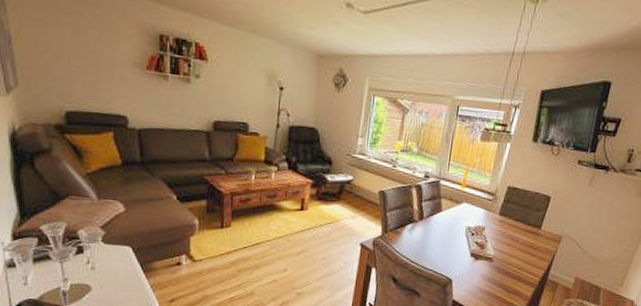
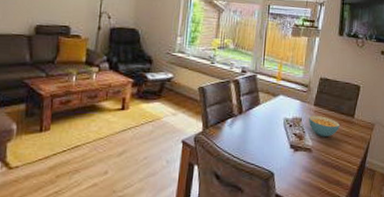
cereal bowl: none [491,225,525,248] -> present [308,115,340,137]

